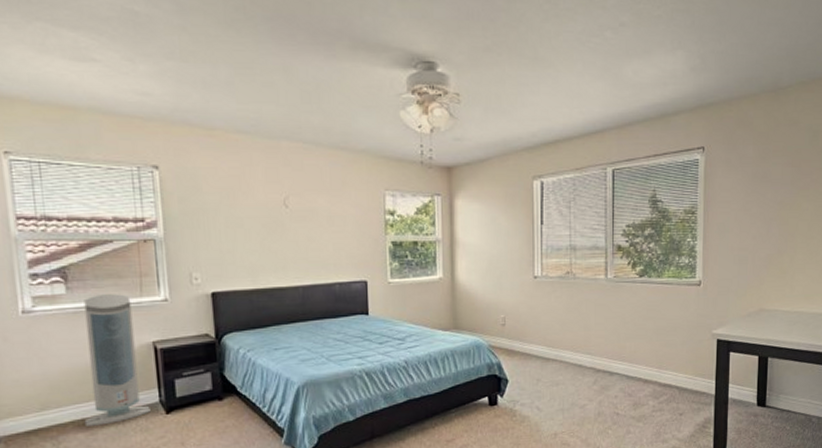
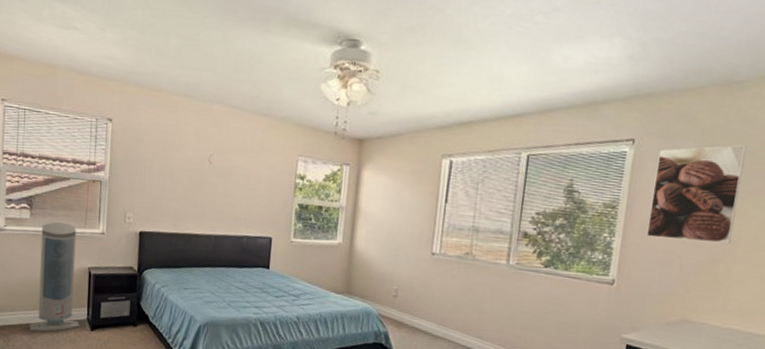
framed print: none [723,146,795,237] -> present [646,145,747,244]

